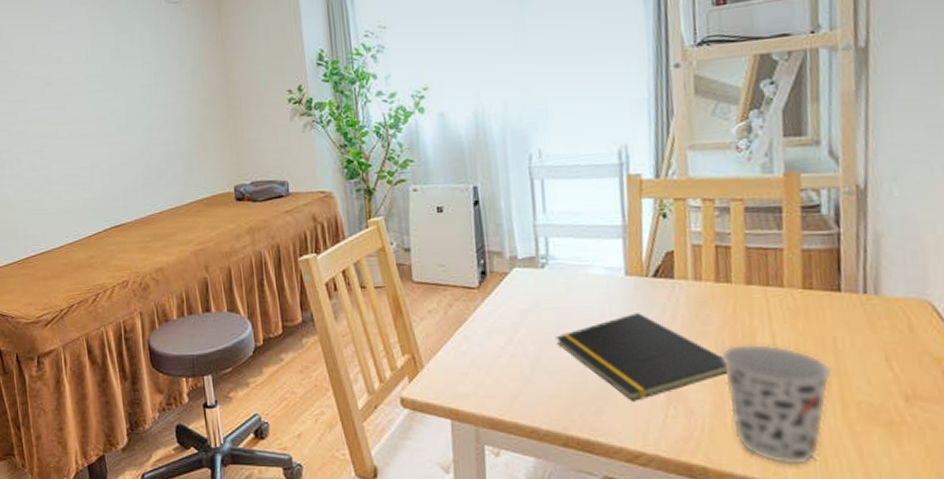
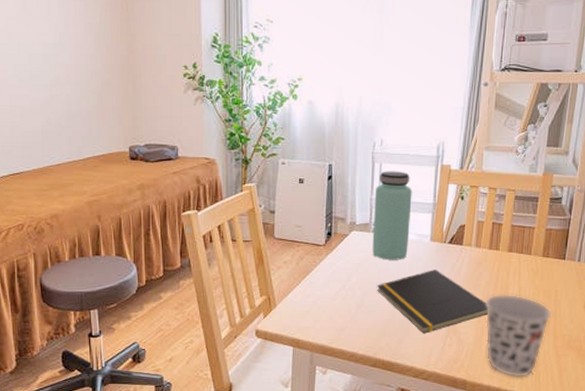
bottle: none [538,187,595,303] -> present [372,171,412,260]

